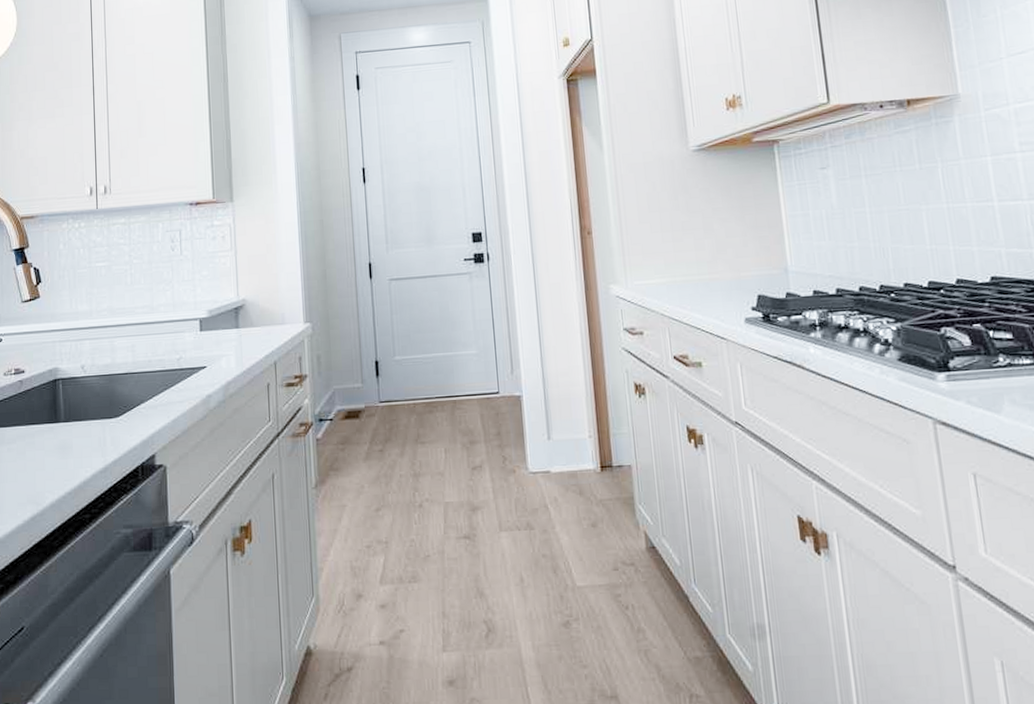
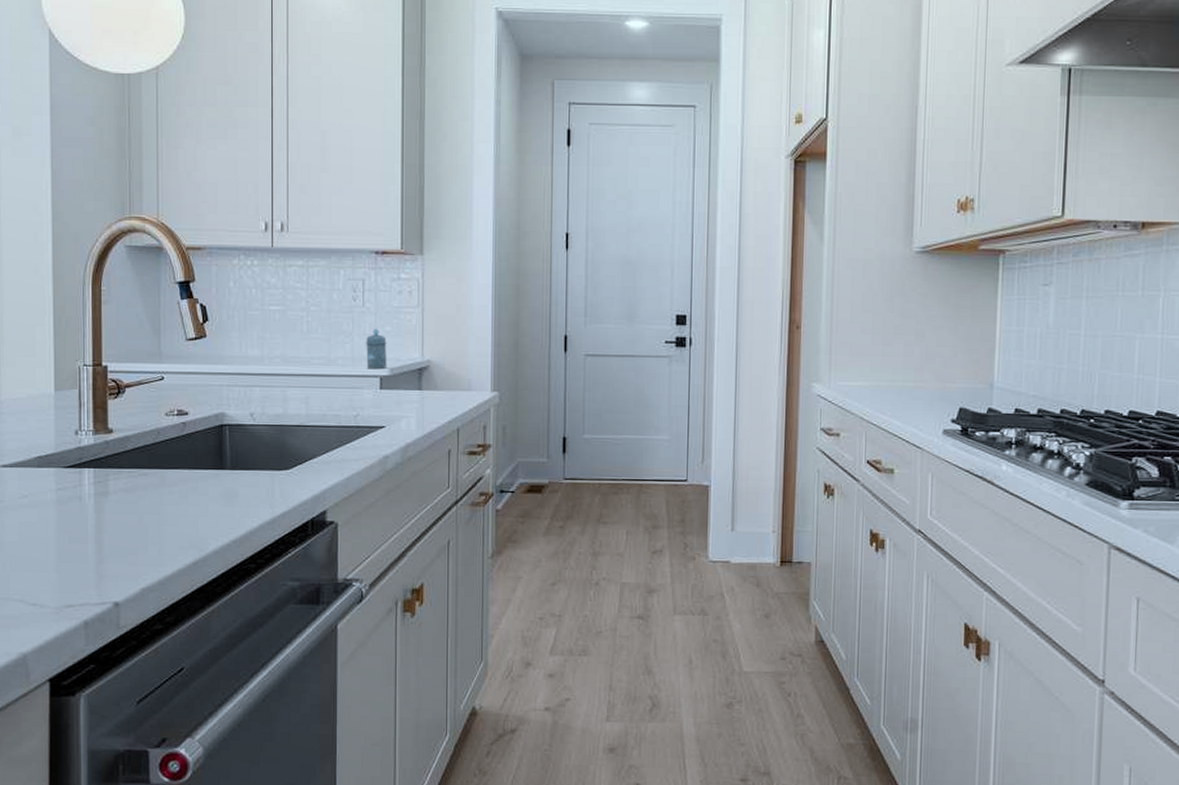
canister: none [184,274,205,312] -> present [365,329,387,369]

